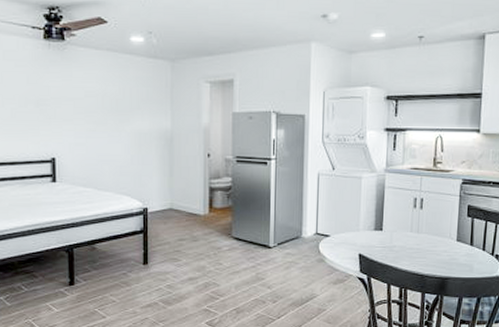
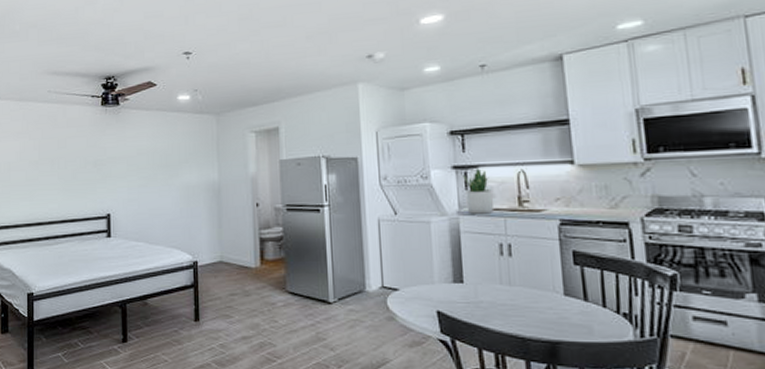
planter: none [391,132,415,172] -> present [461,168,494,214]

